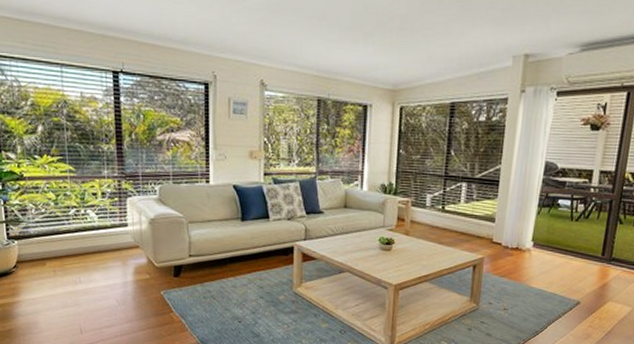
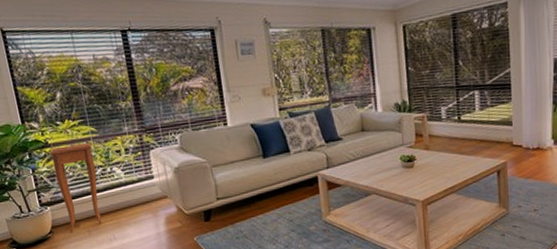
side table: none [24,180,70,270] -> present [50,142,103,233]

